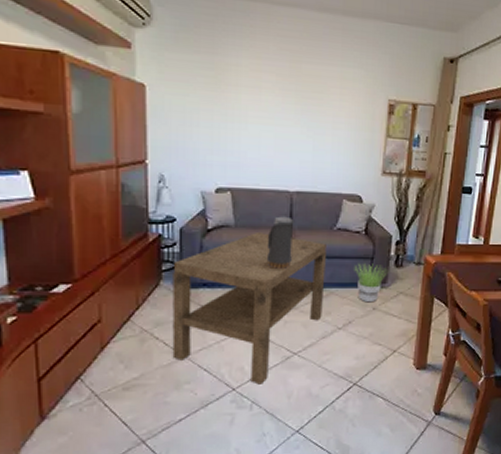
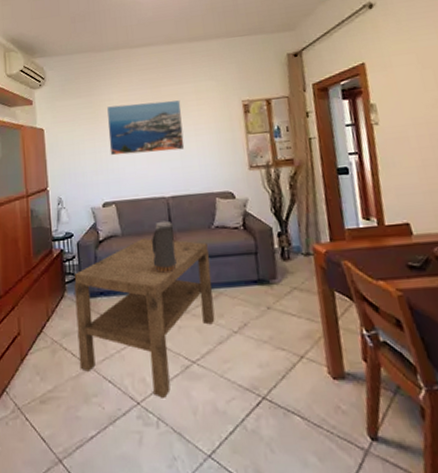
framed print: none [231,73,322,142] -> present [107,100,185,156]
potted plant: present [354,263,388,303] -> none [239,258,276,302]

